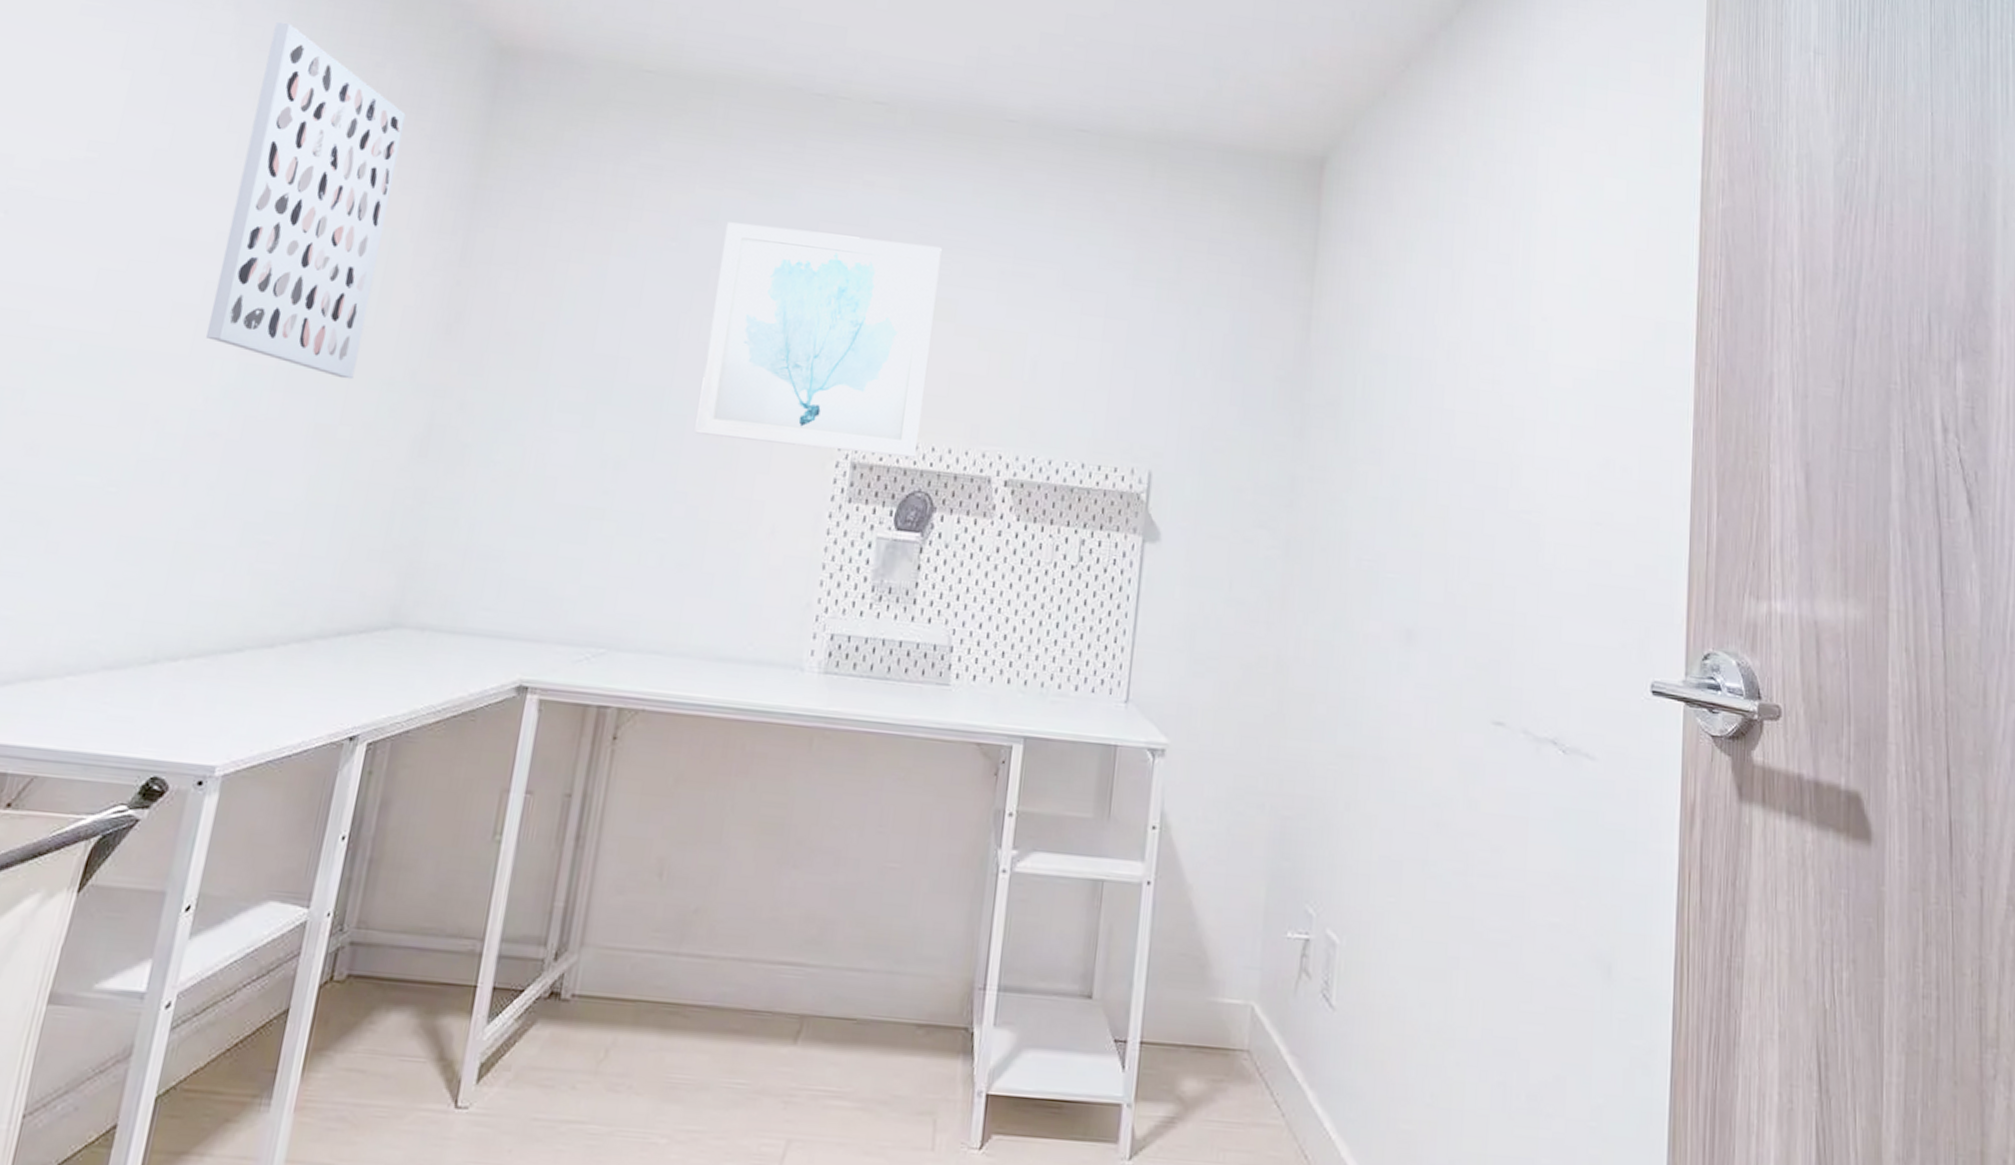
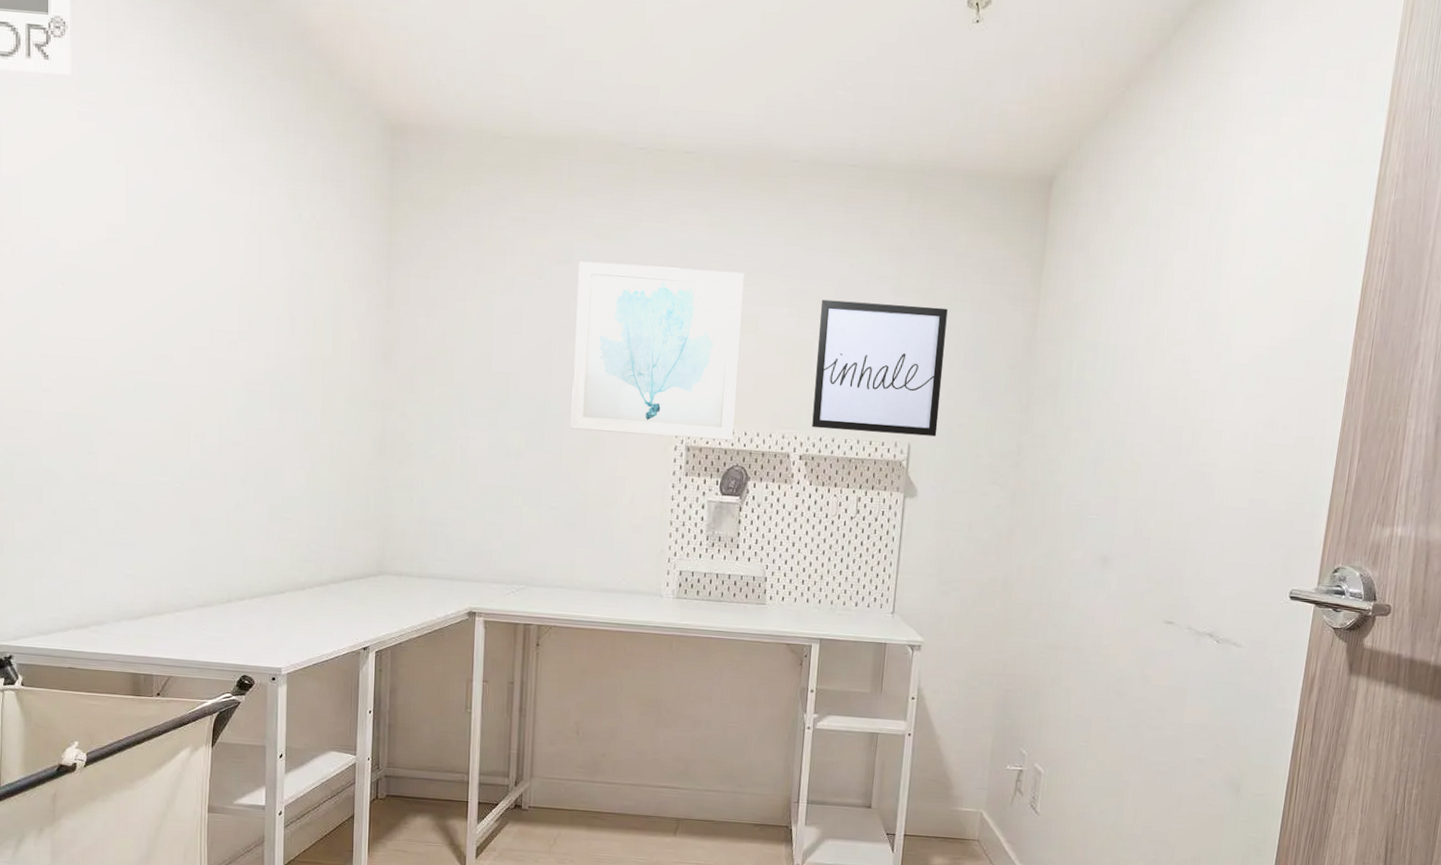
wall art: present [206,22,406,380] -> none [218,115,329,399]
wall art: none [1022,284,1199,463] -> present [812,299,948,437]

